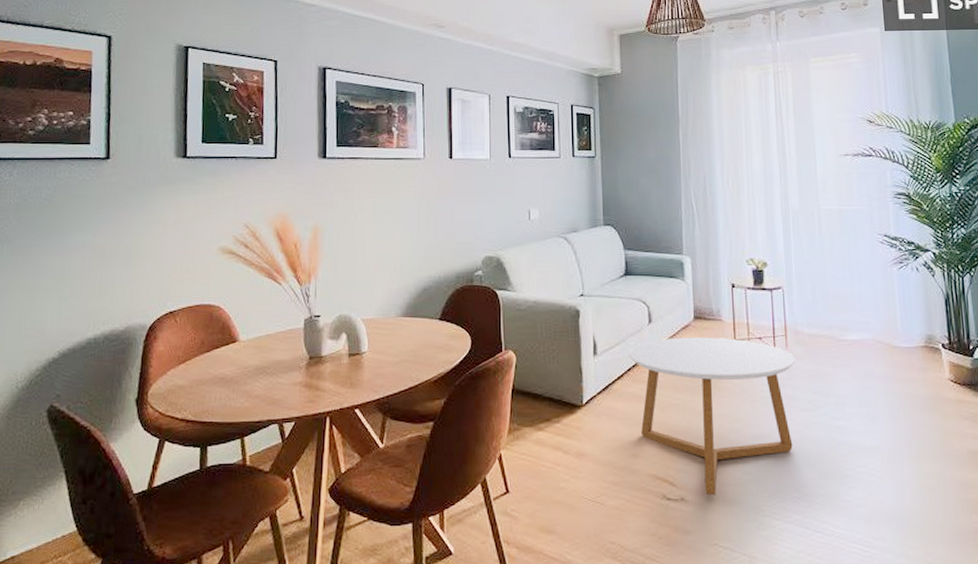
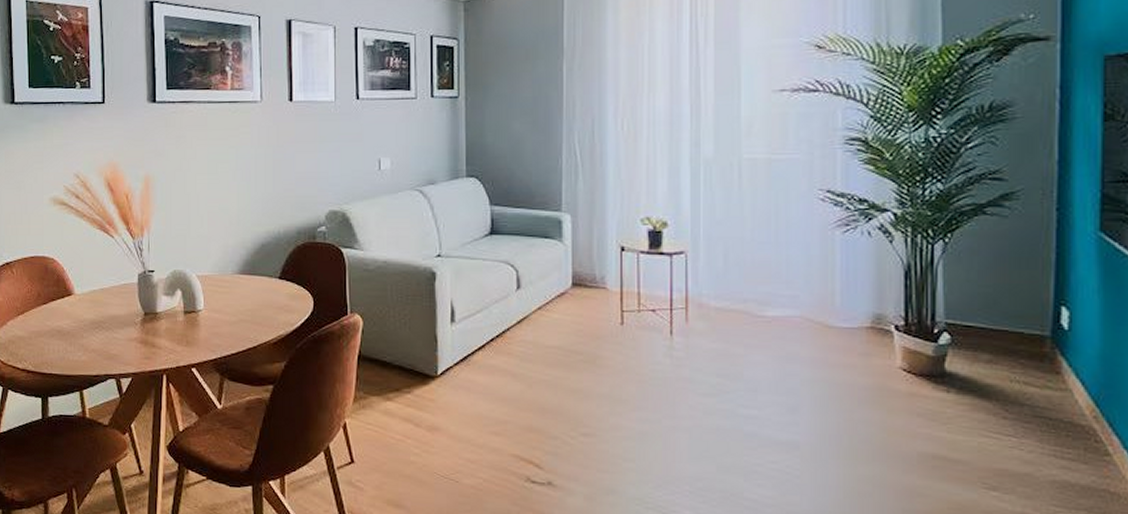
coffee table: present [628,337,796,496] -> none [492,306,697,482]

